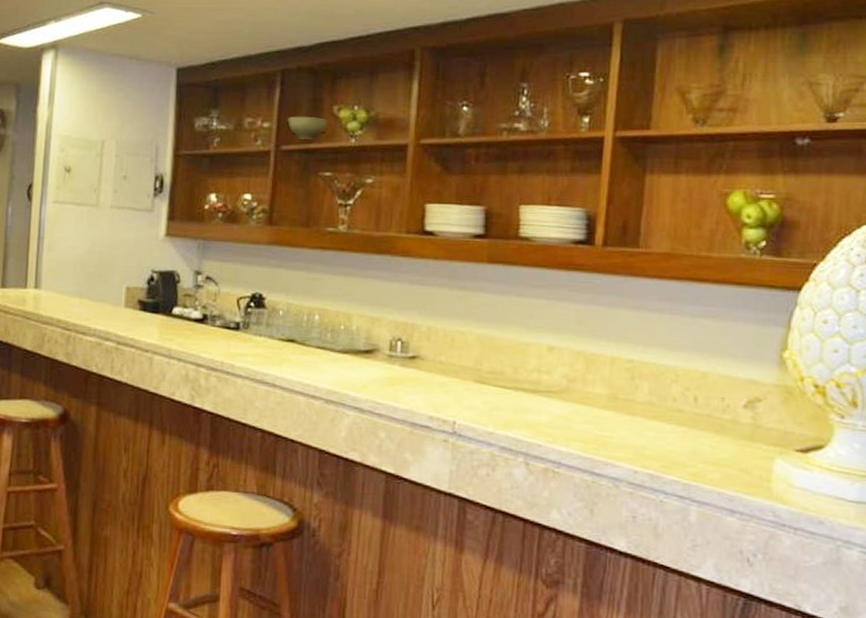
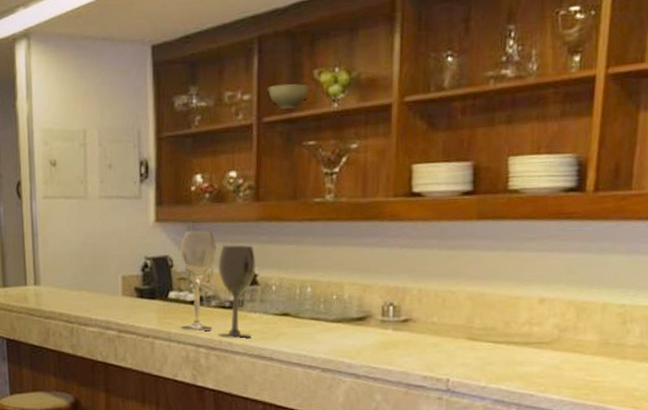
wineglass: none [182,248,226,350] -> present [180,230,217,331]
wine glass: none [220,265,265,361] -> present [217,245,256,338]

